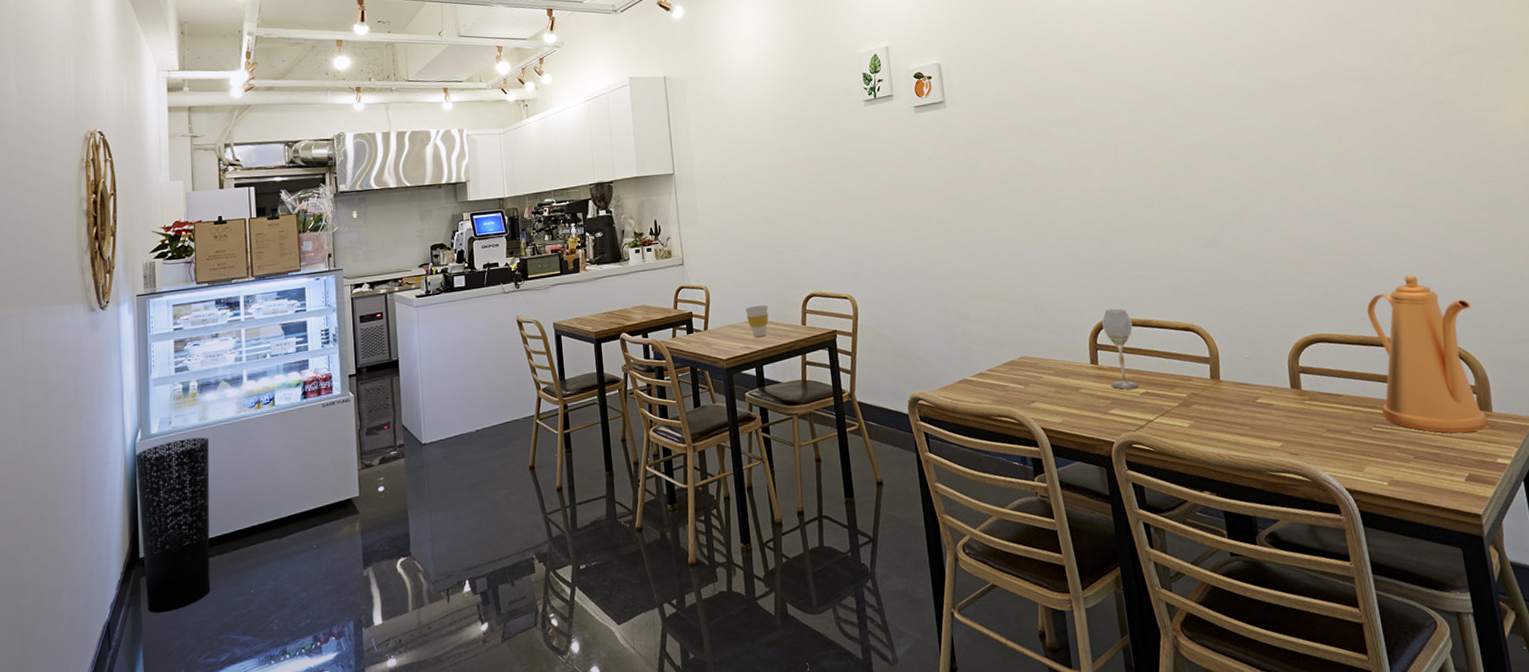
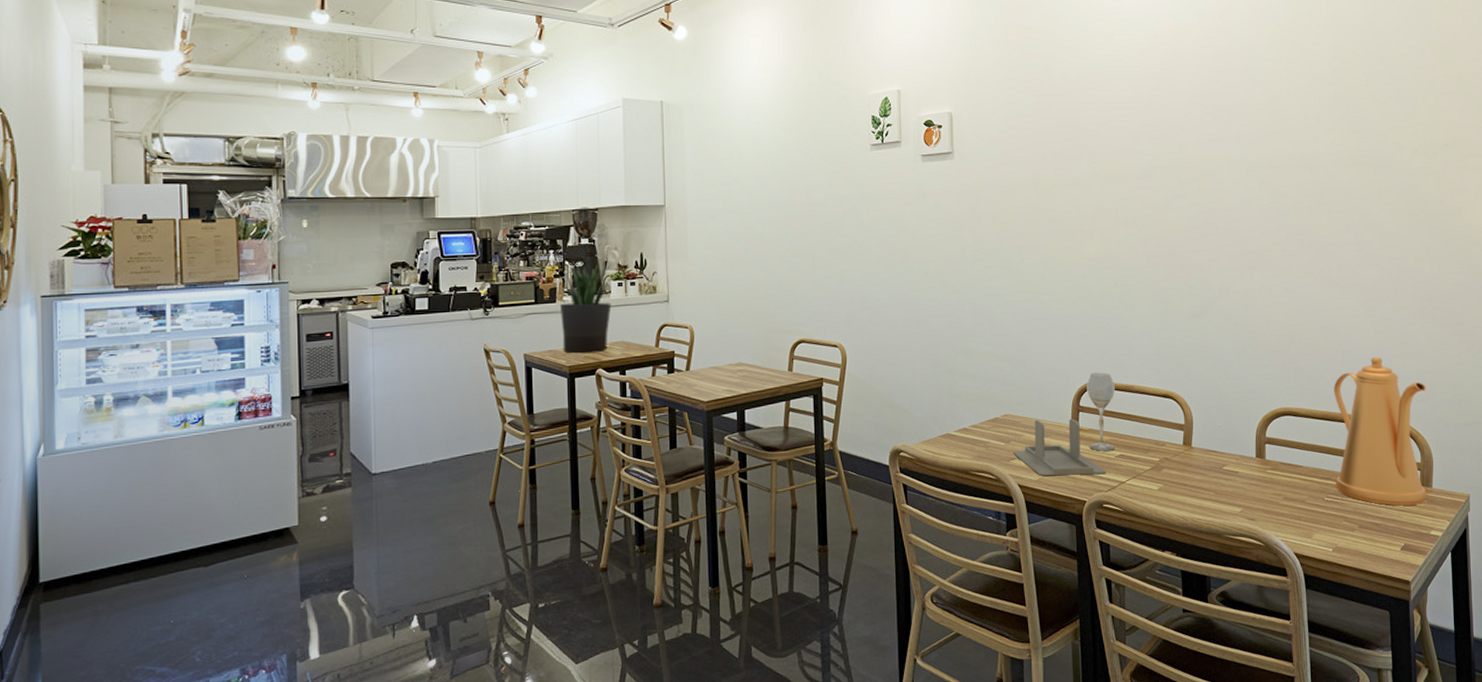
umbrella stand: present [136,437,211,614] -> none [37,455,126,642]
planter: none [584,232,631,321] -> present [560,260,612,354]
cup: present [745,304,769,338] -> none [730,348,755,381]
napkin holder: none [1033,357,1132,418] -> present [1013,418,1106,477]

